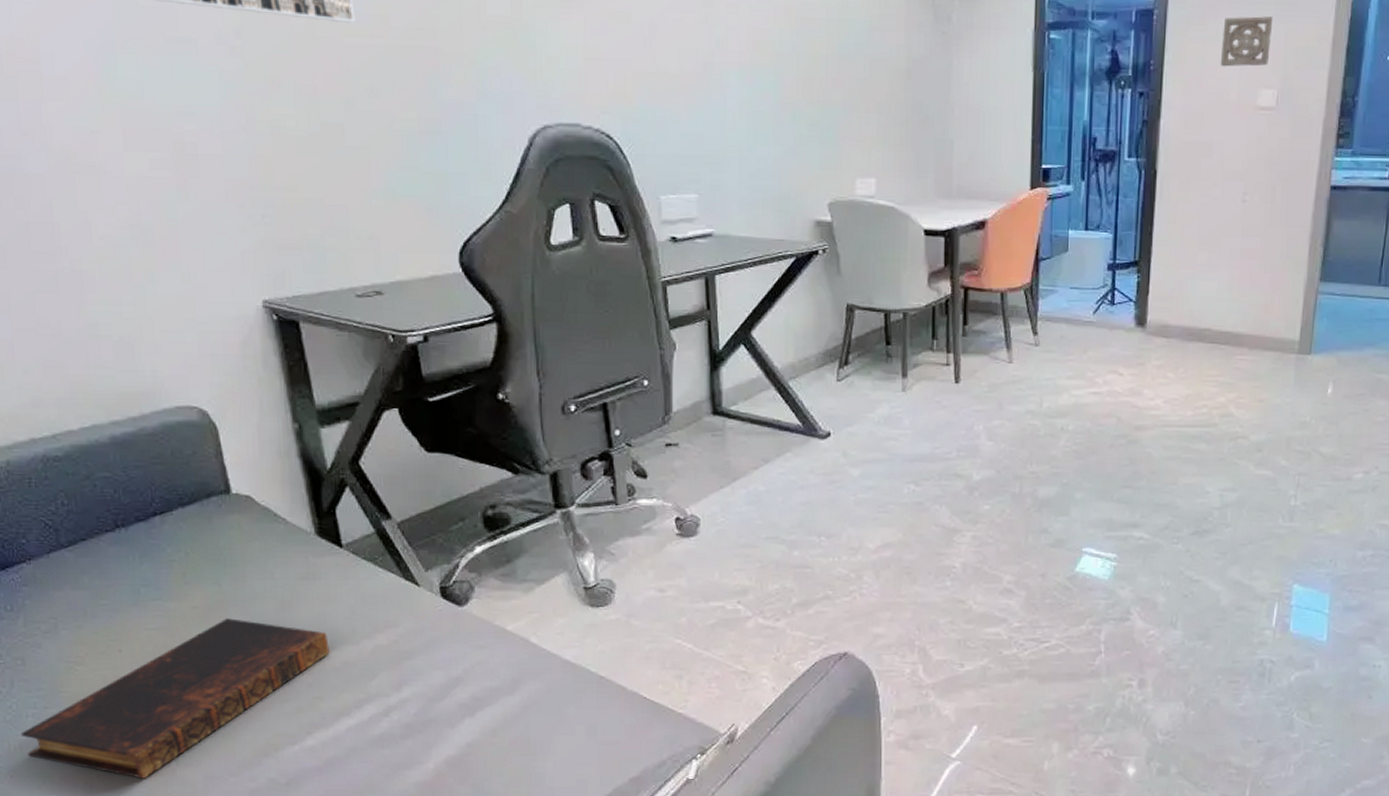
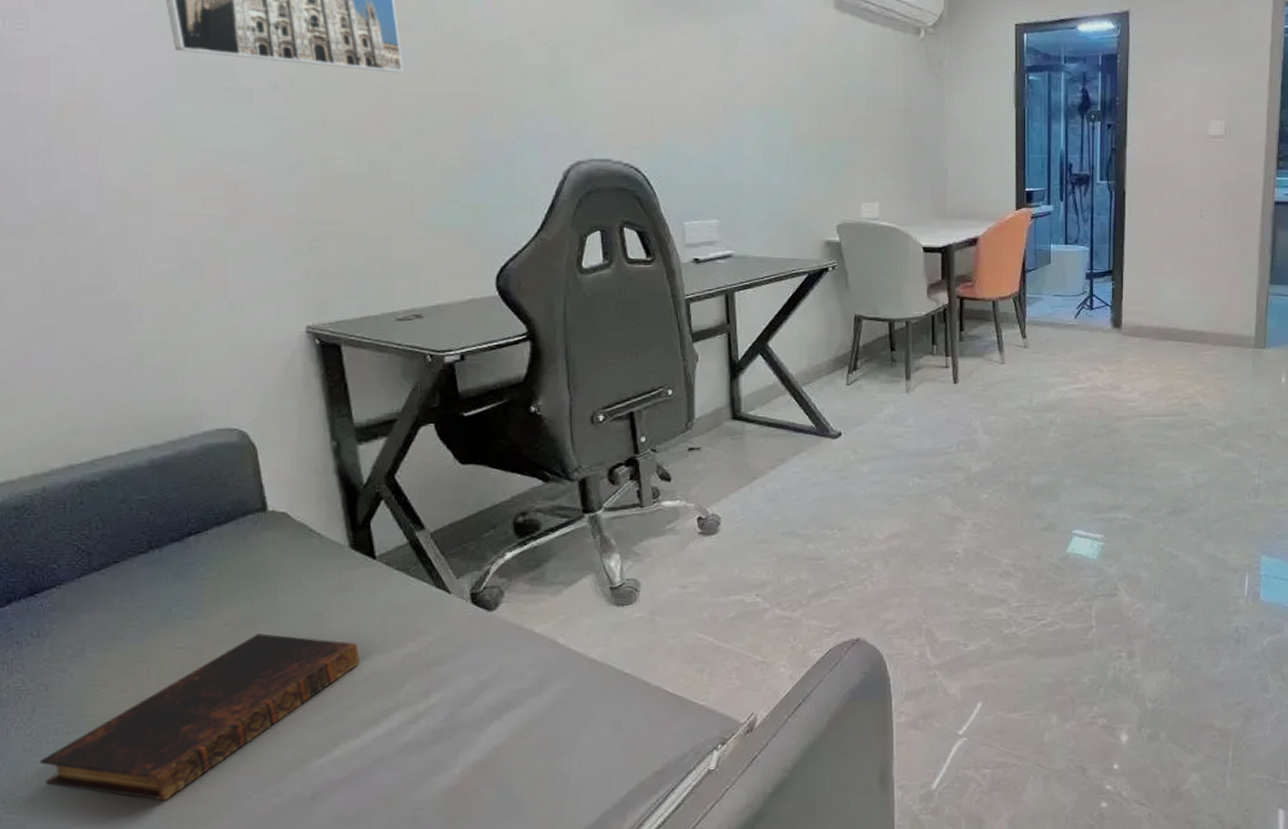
wall ornament: present [1220,16,1273,67] -> none [1175,59,1219,102]

